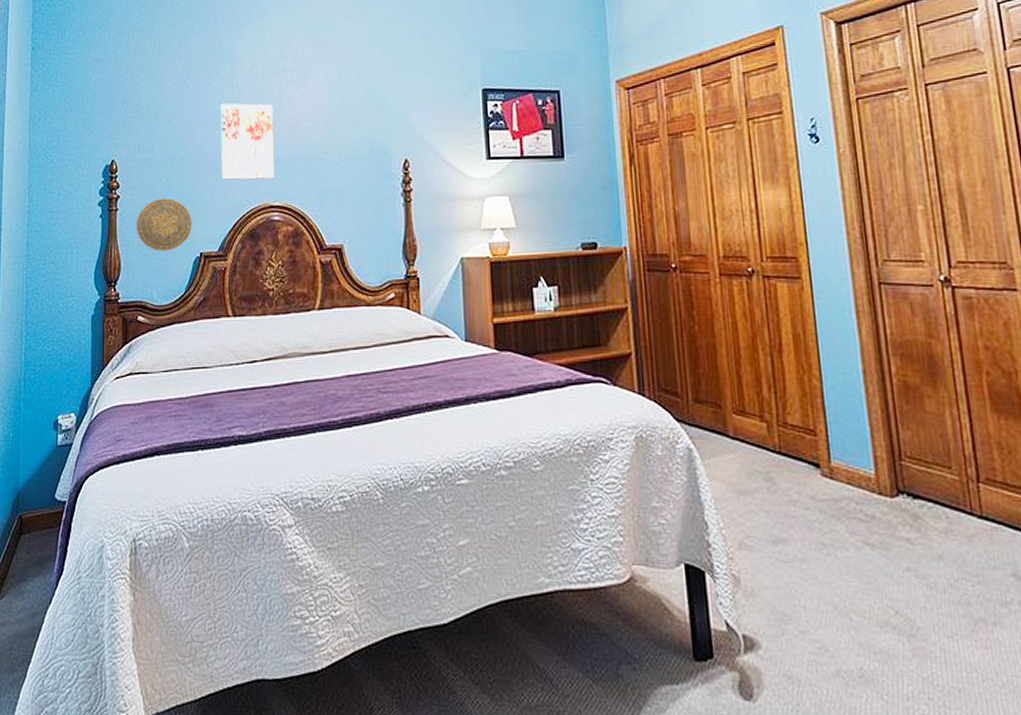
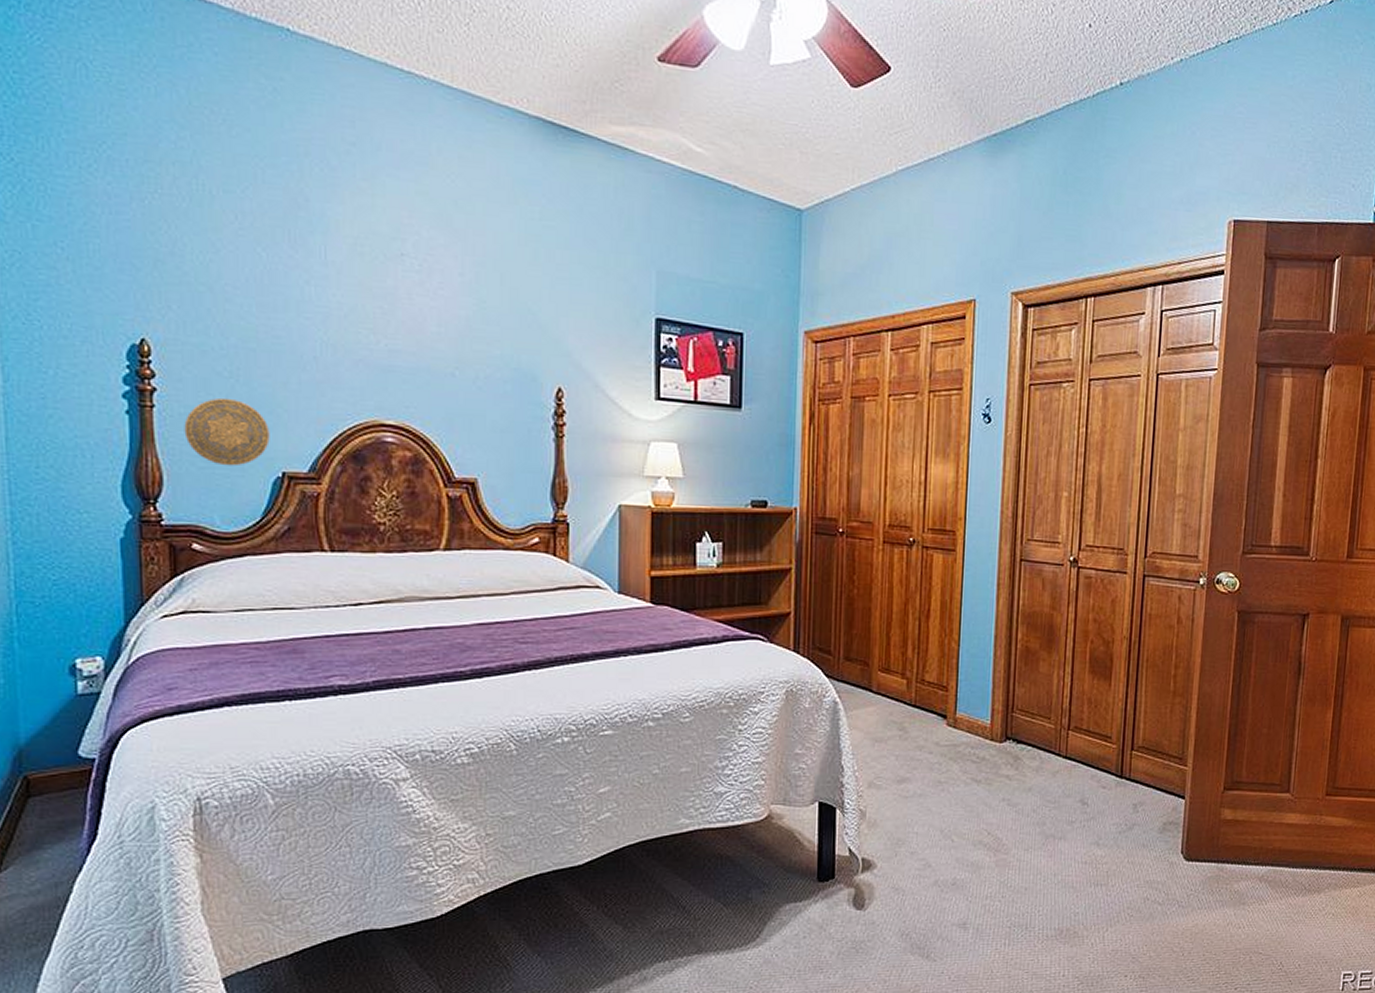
wall art: present [220,103,275,180] -> none [309,285,388,391]

